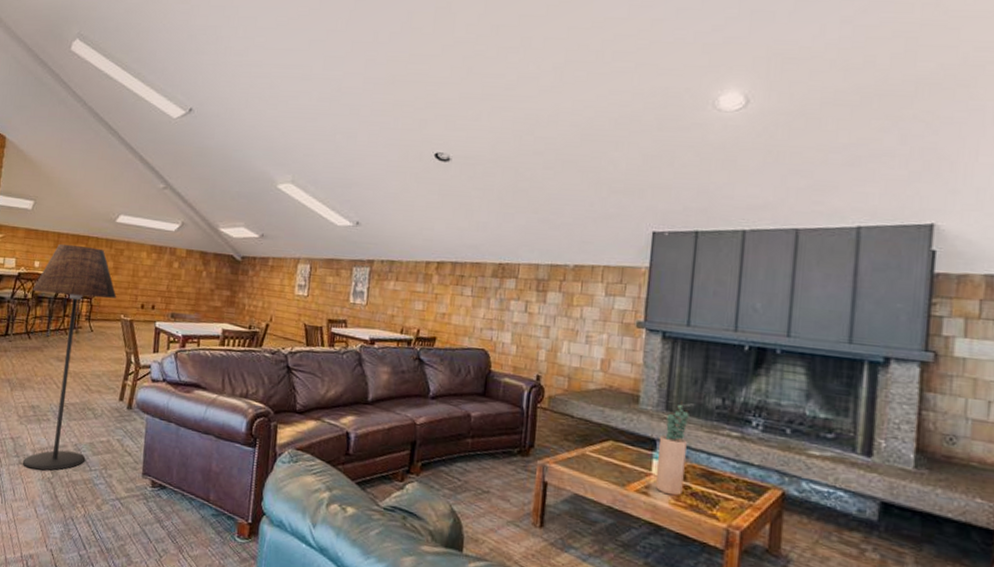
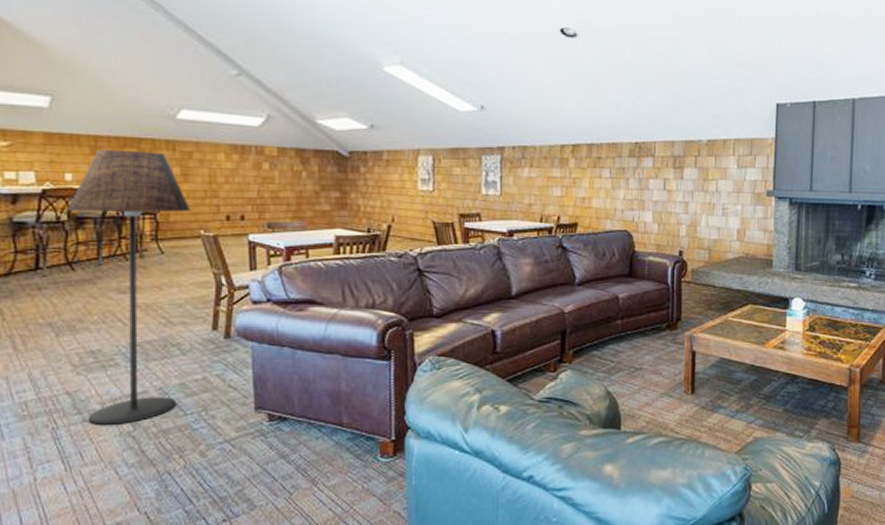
vase: present [656,401,690,497] -> none [790,260,815,346]

